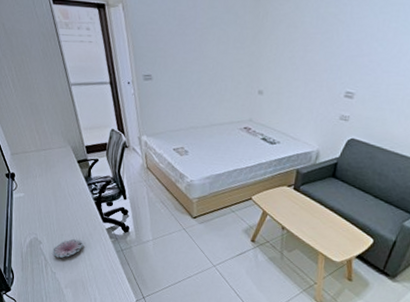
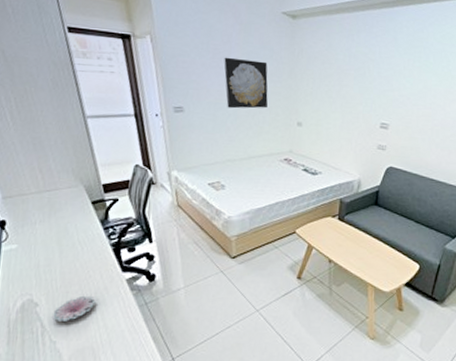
wall art: none [189,23,232,77] -> present [224,57,268,109]

